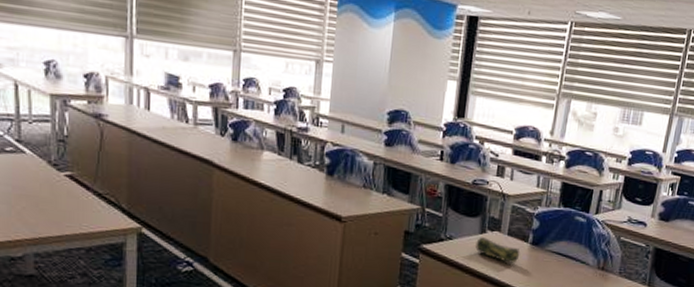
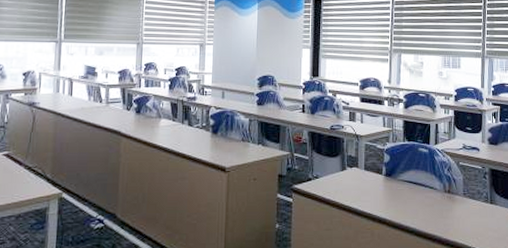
pencil case: present [475,237,520,263] -> none [339,174,377,194]

